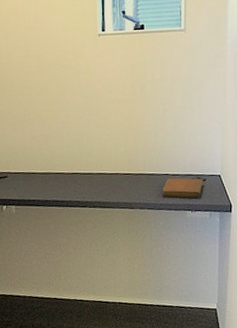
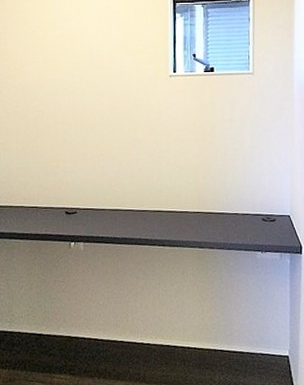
notebook: present [162,178,203,198] -> none [232,217,273,238]

